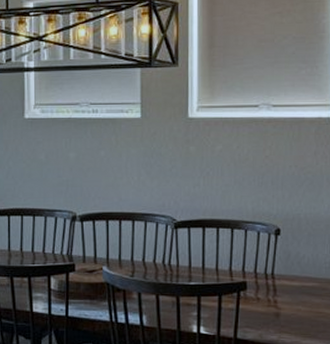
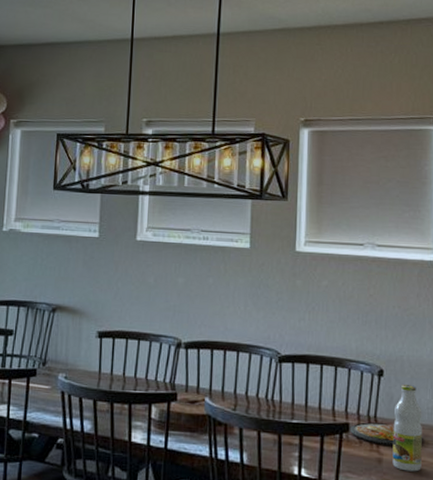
dish: none [247,280,321,300] -> present [350,422,423,446]
bottle: none [290,241,320,323] -> present [392,384,422,472]

